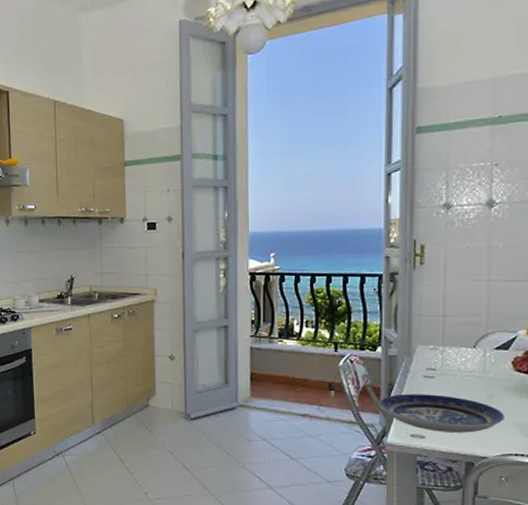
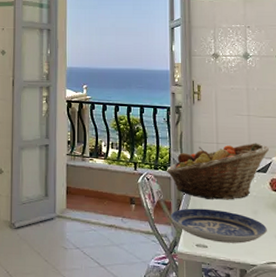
fruit basket: none [375,314,514,383] -> present [166,143,269,200]

